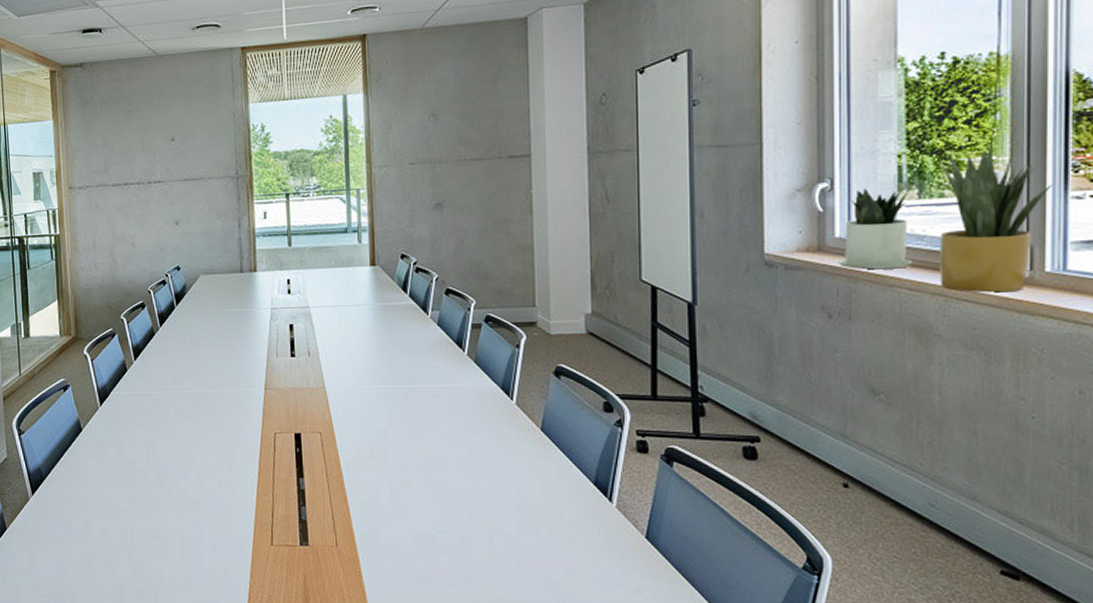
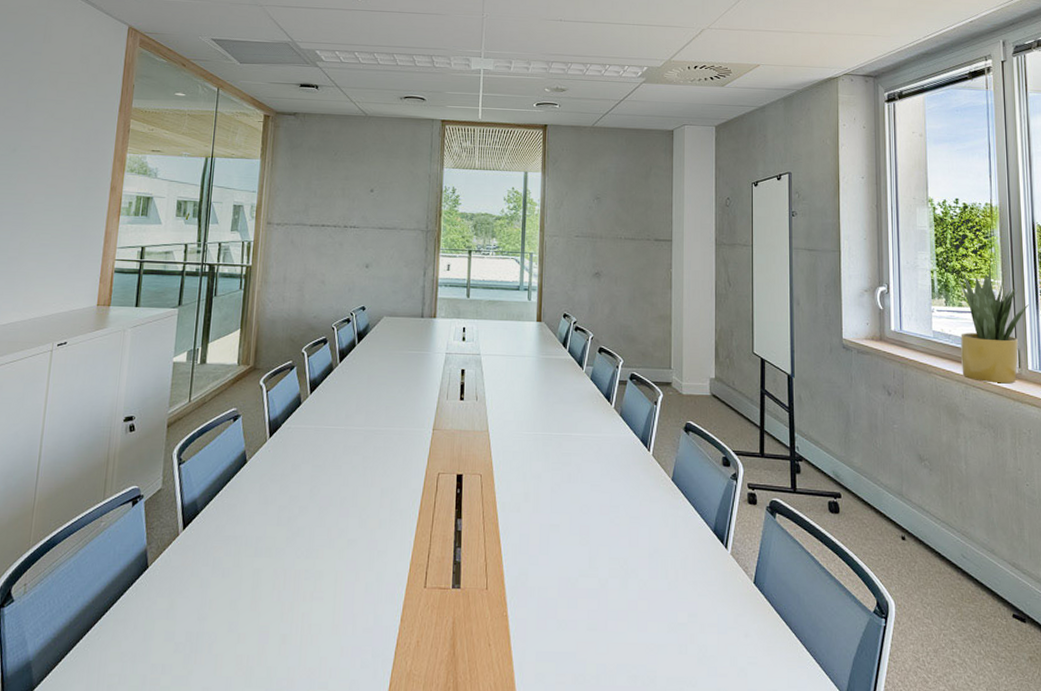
planter: present [838,187,913,270] -> none [893,293,944,359]

